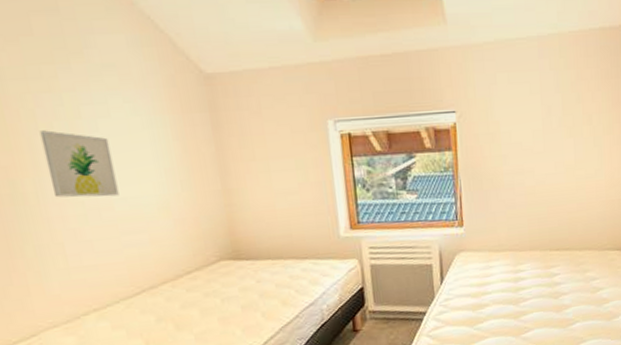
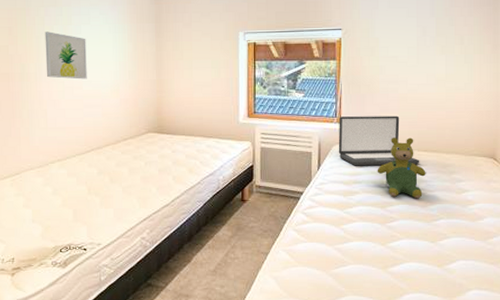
laptop: none [460,212,553,275] -> present [338,116,420,166]
teddy bear: none [507,236,559,305] -> present [377,137,426,199]

